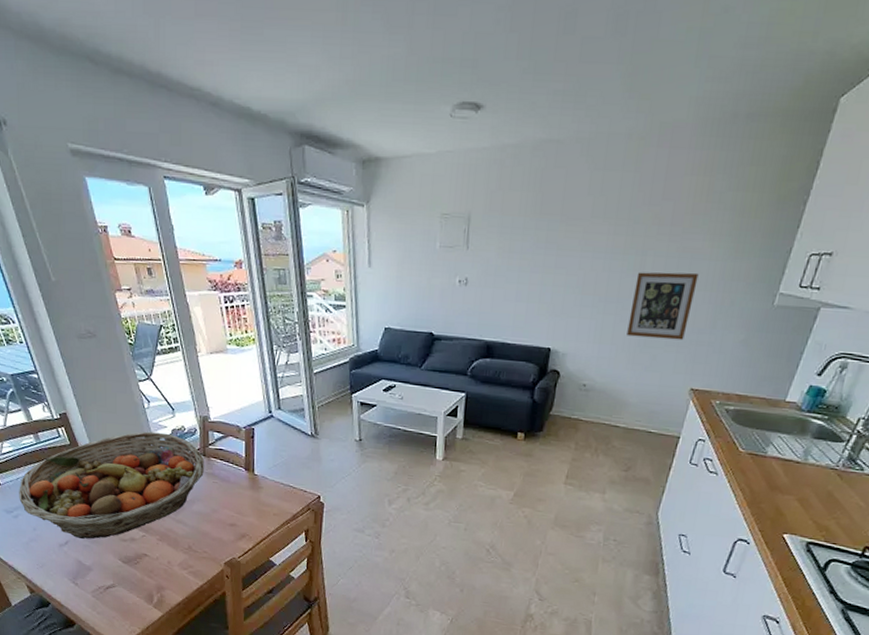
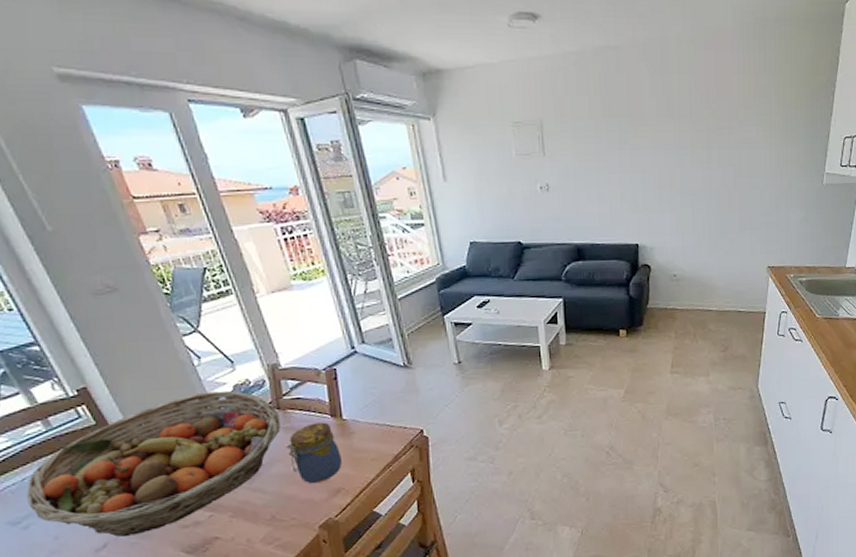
jar: none [206,473,250,526] -> present [285,422,343,484]
wall art: present [627,272,699,341] -> none [705,161,758,225]

